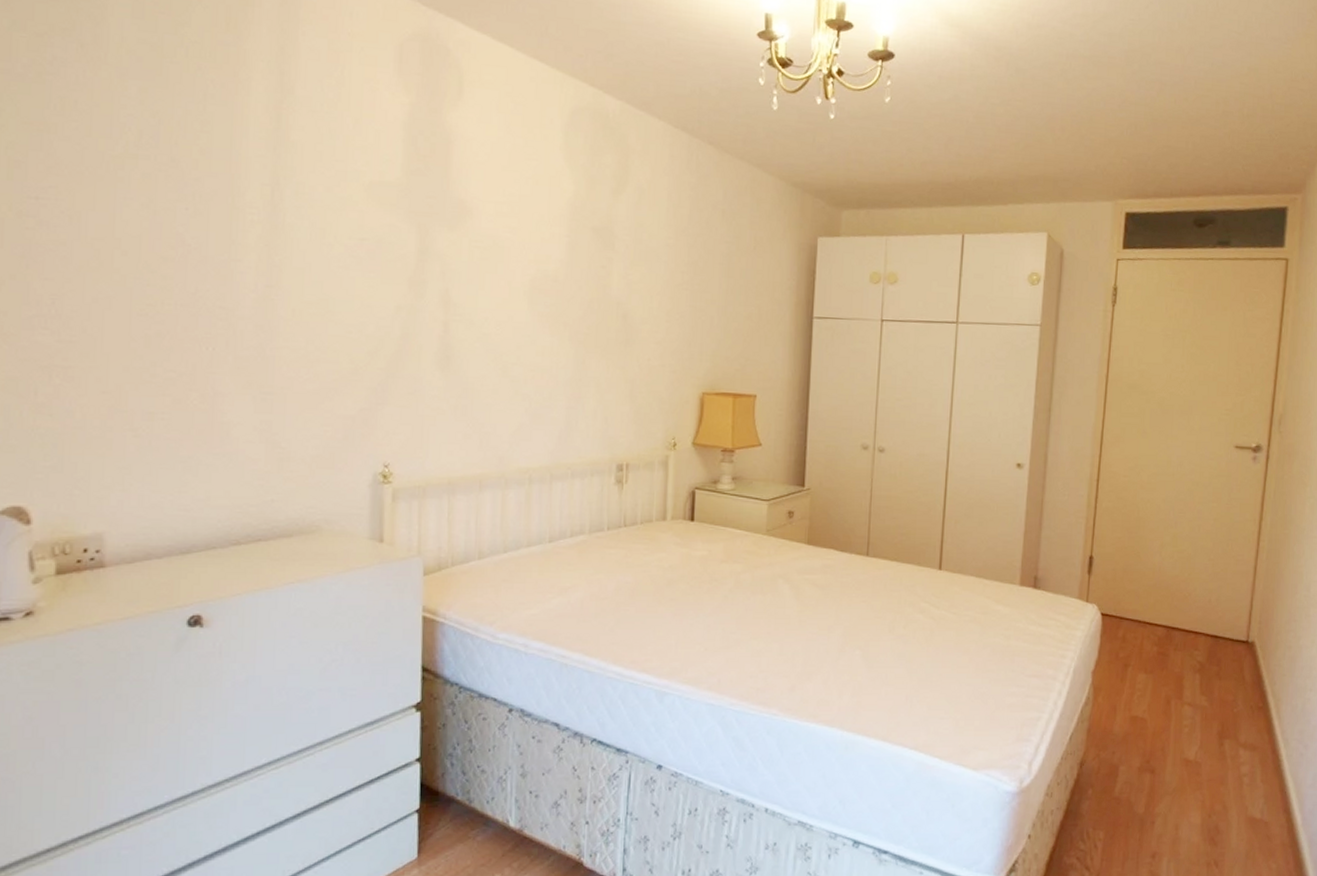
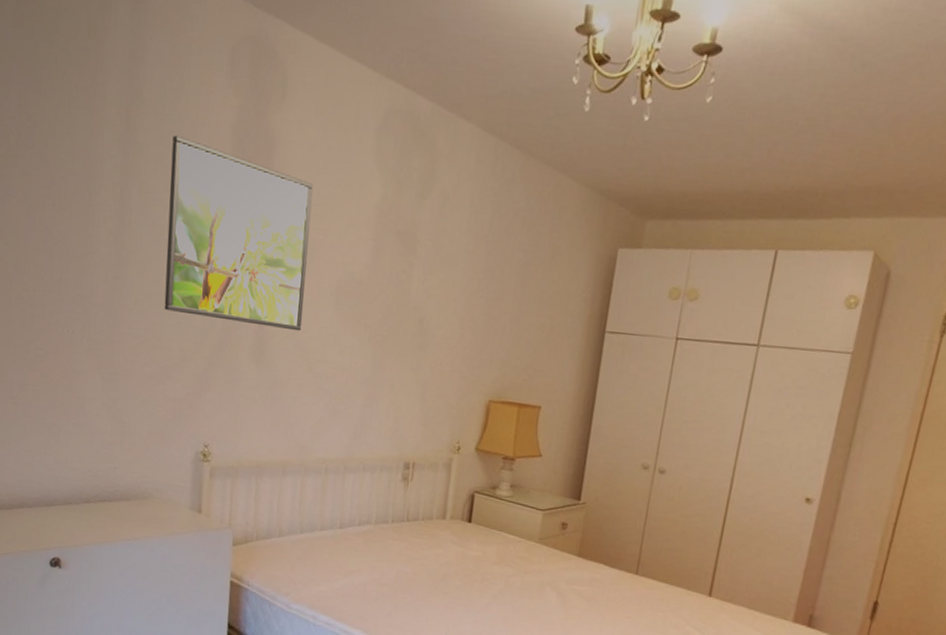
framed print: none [328,133,498,334] -> present [164,135,314,332]

